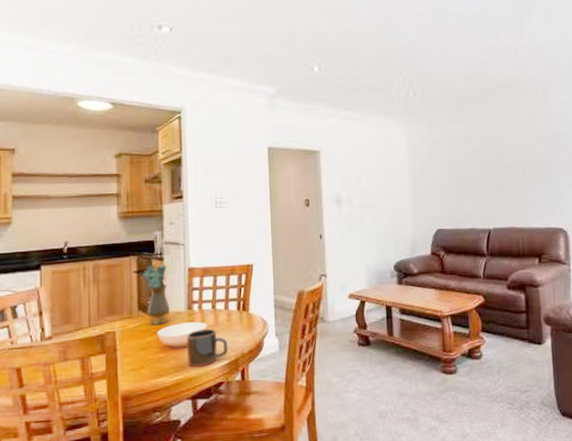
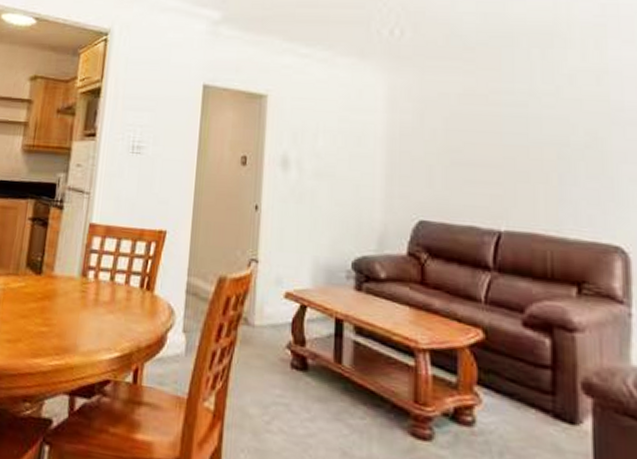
vase: present [141,262,171,325] -> none [35,210,66,290]
bowl: present [156,322,208,348] -> none [41,292,102,325]
mug: present [186,328,228,367] -> none [72,304,122,354]

